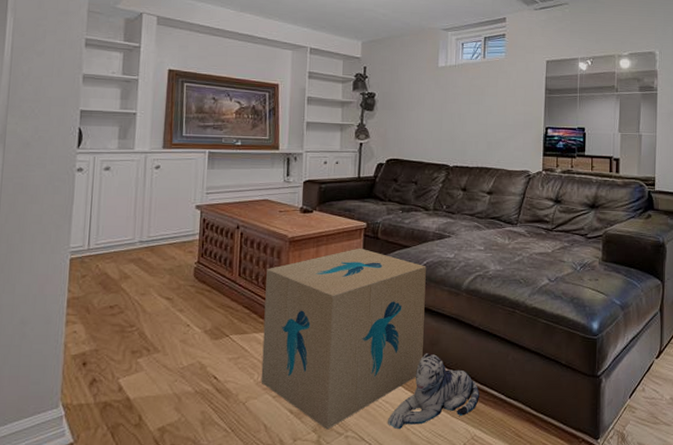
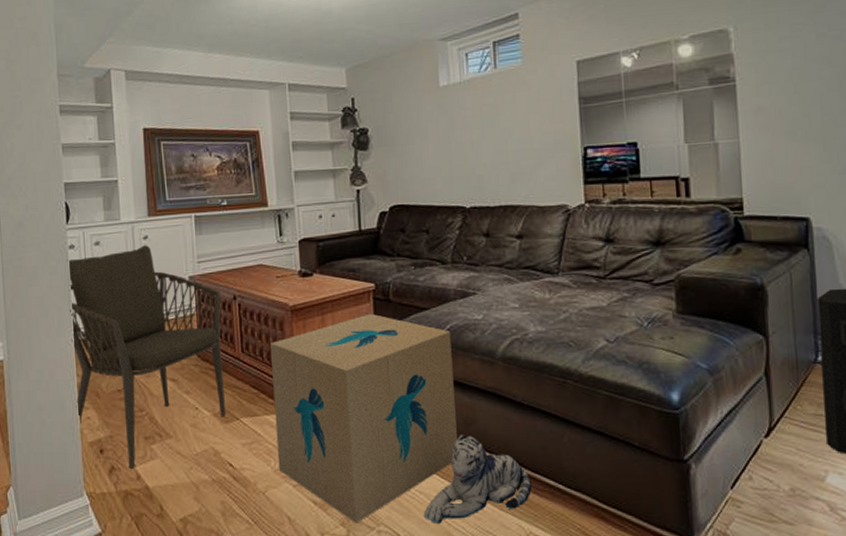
armchair: none [62,174,225,382] -> present [67,245,227,470]

